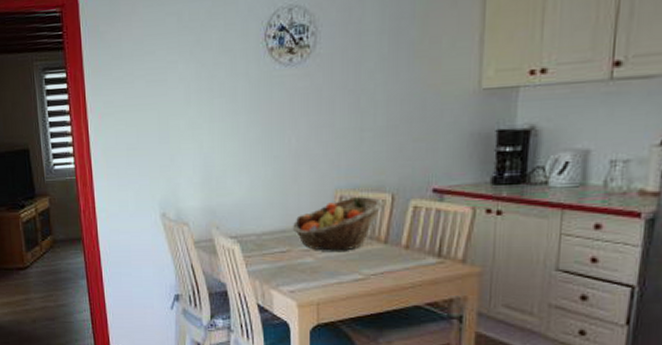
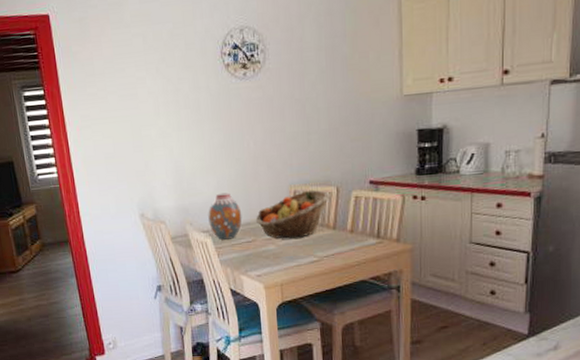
vase: none [238,194,277,248] -> present [208,192,242,240]

